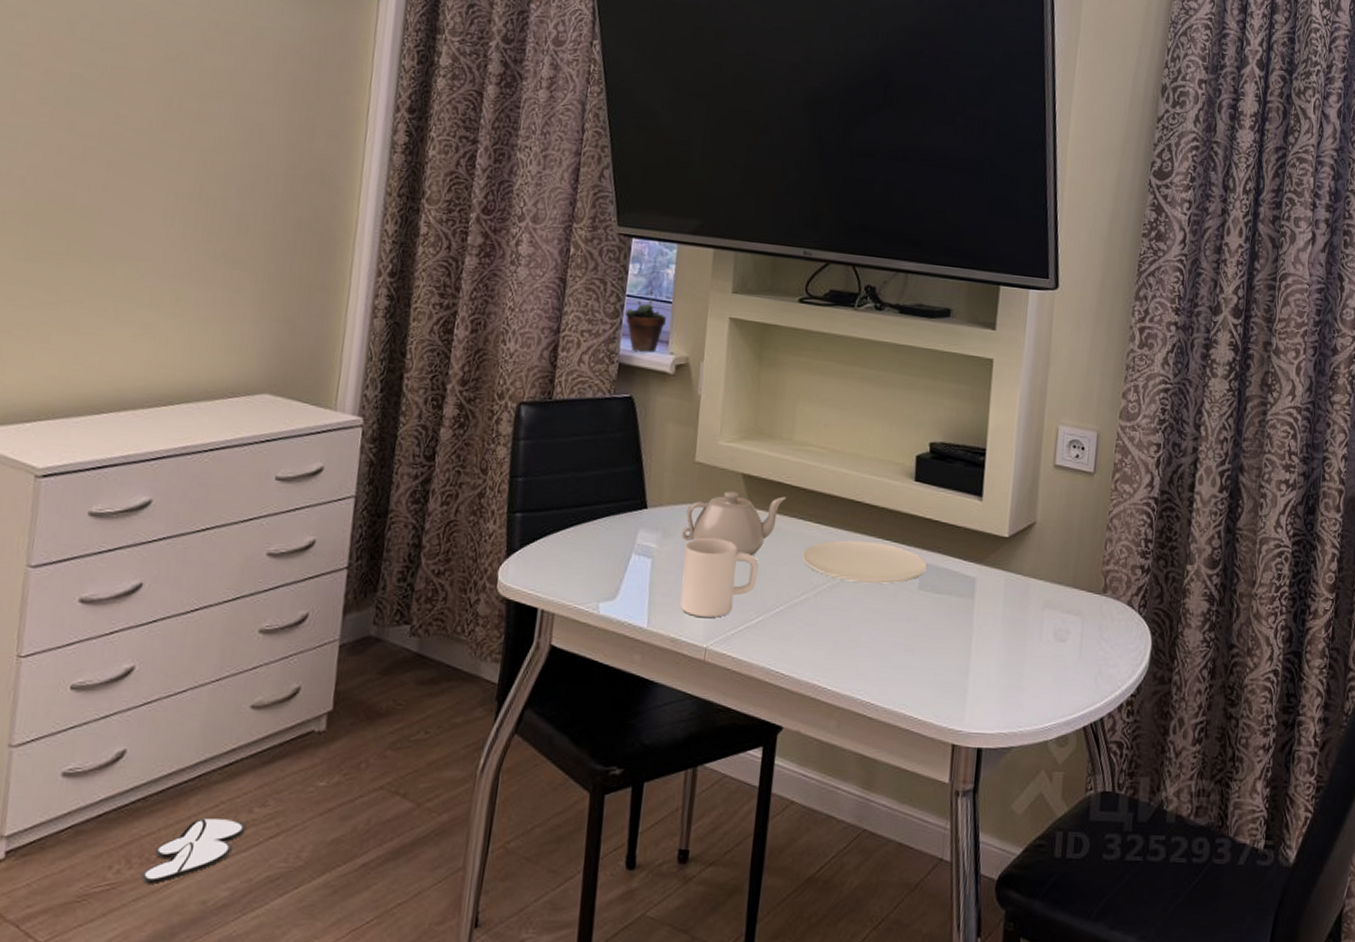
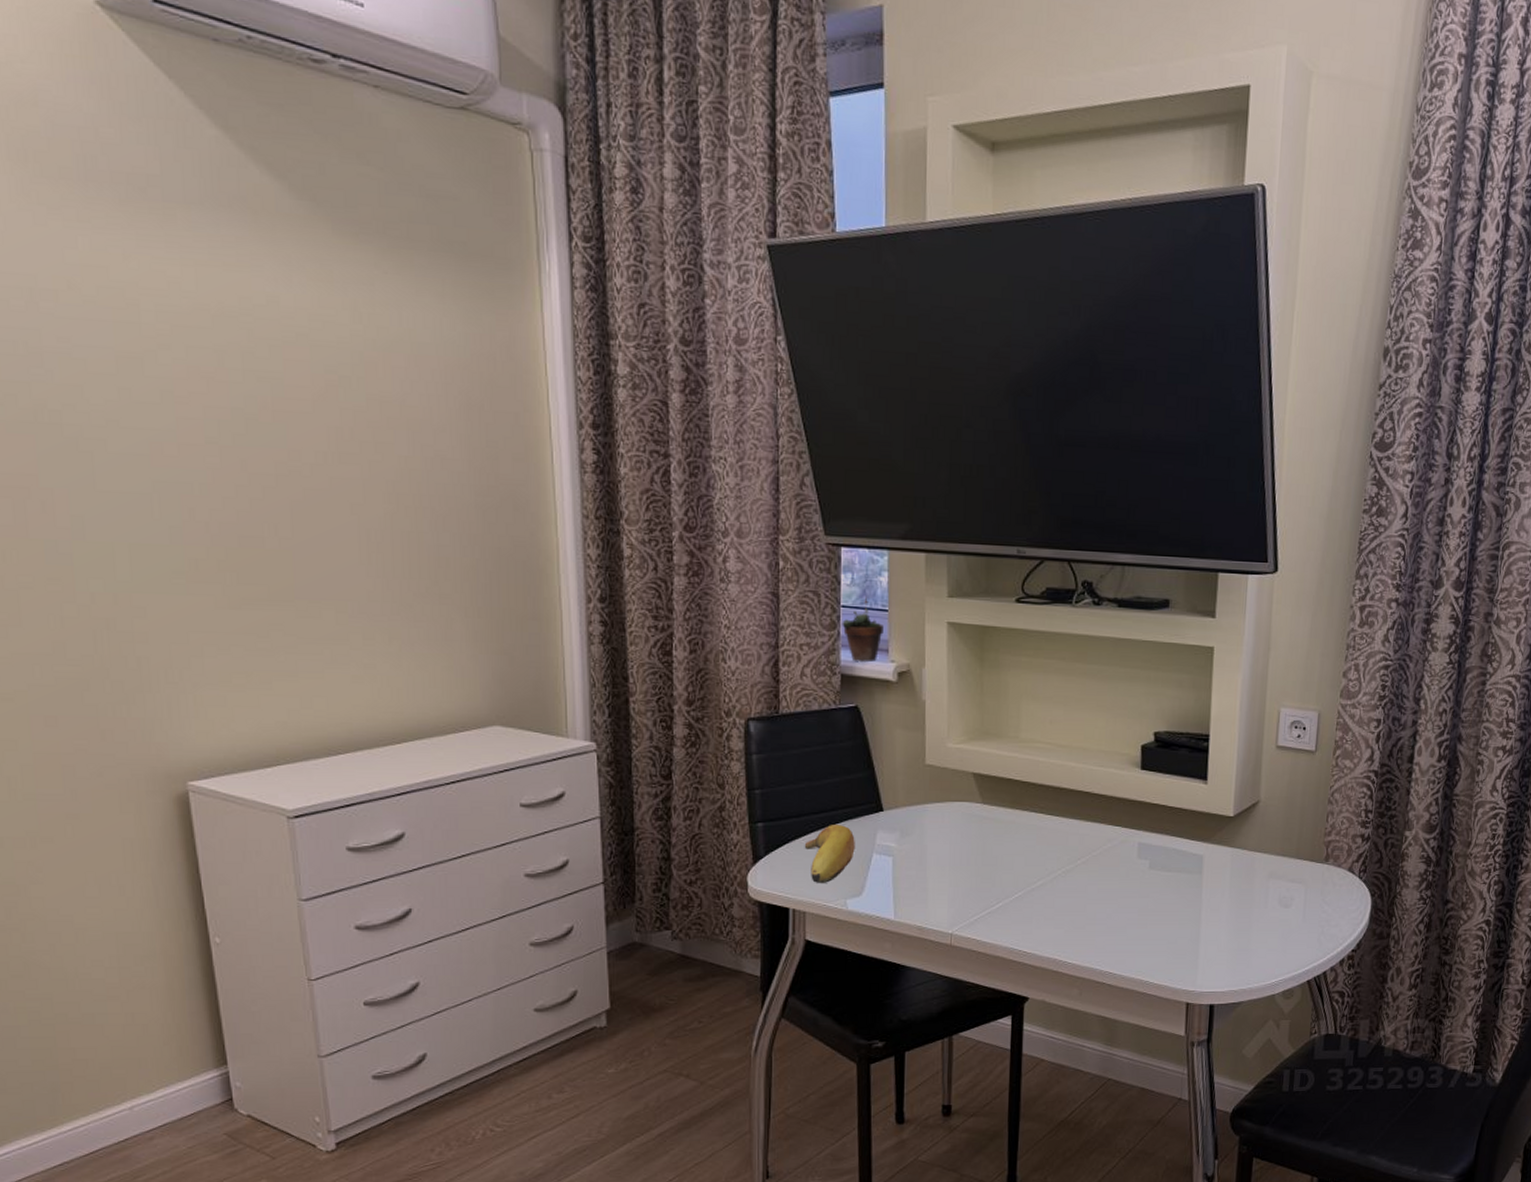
slippers: present [142,818,245,884] -> none [462,1105,548,1161]
fruit: none [561,520,615,584] -> present [804,825,855,884]
mug: present [679,538,759,618] -> none [922,835,995,907]
teapot: present [681,491,787,557] -> none [918,790,1018,849]
plate: present [802,540,928,584] -> none [1036,828,1157,867]

